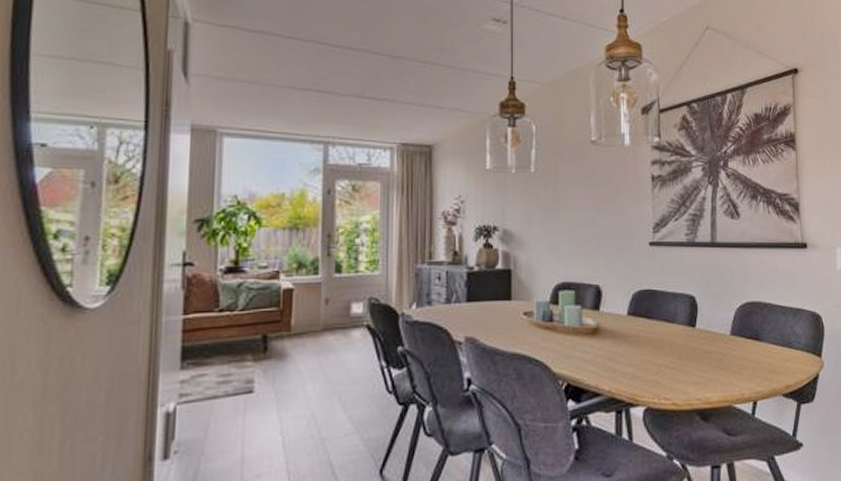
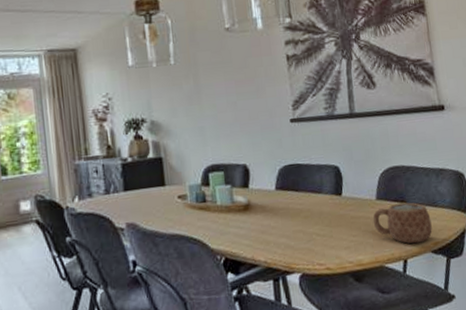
mug: none [725,341,785,385] -> present [372,202,433,244]

